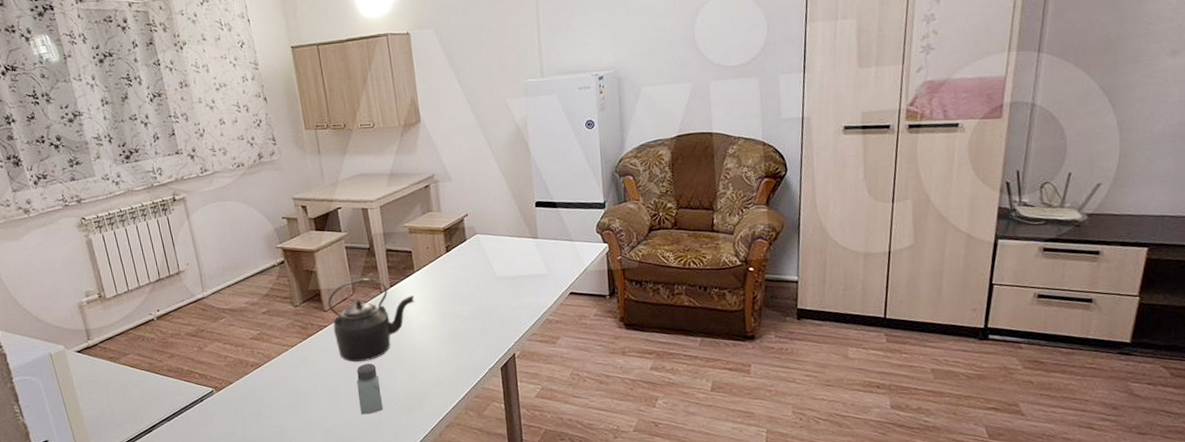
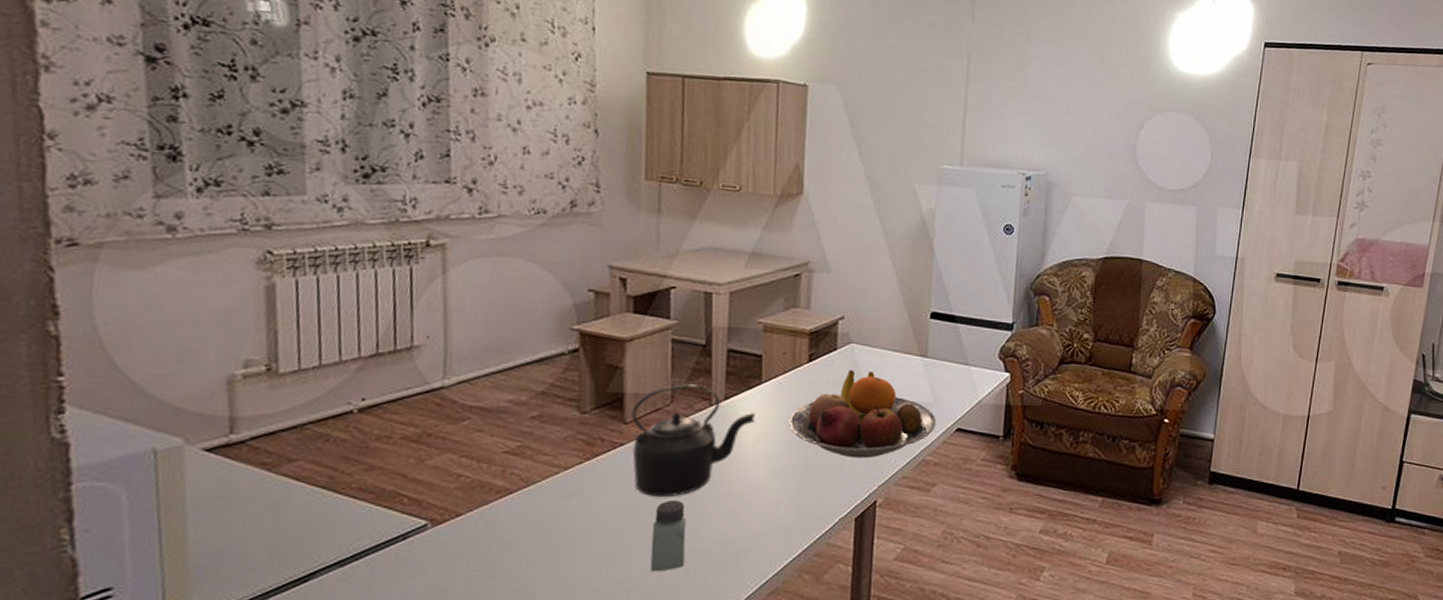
fruit bowl: none [439,255,553,323] -> present [789,369,936,459]

